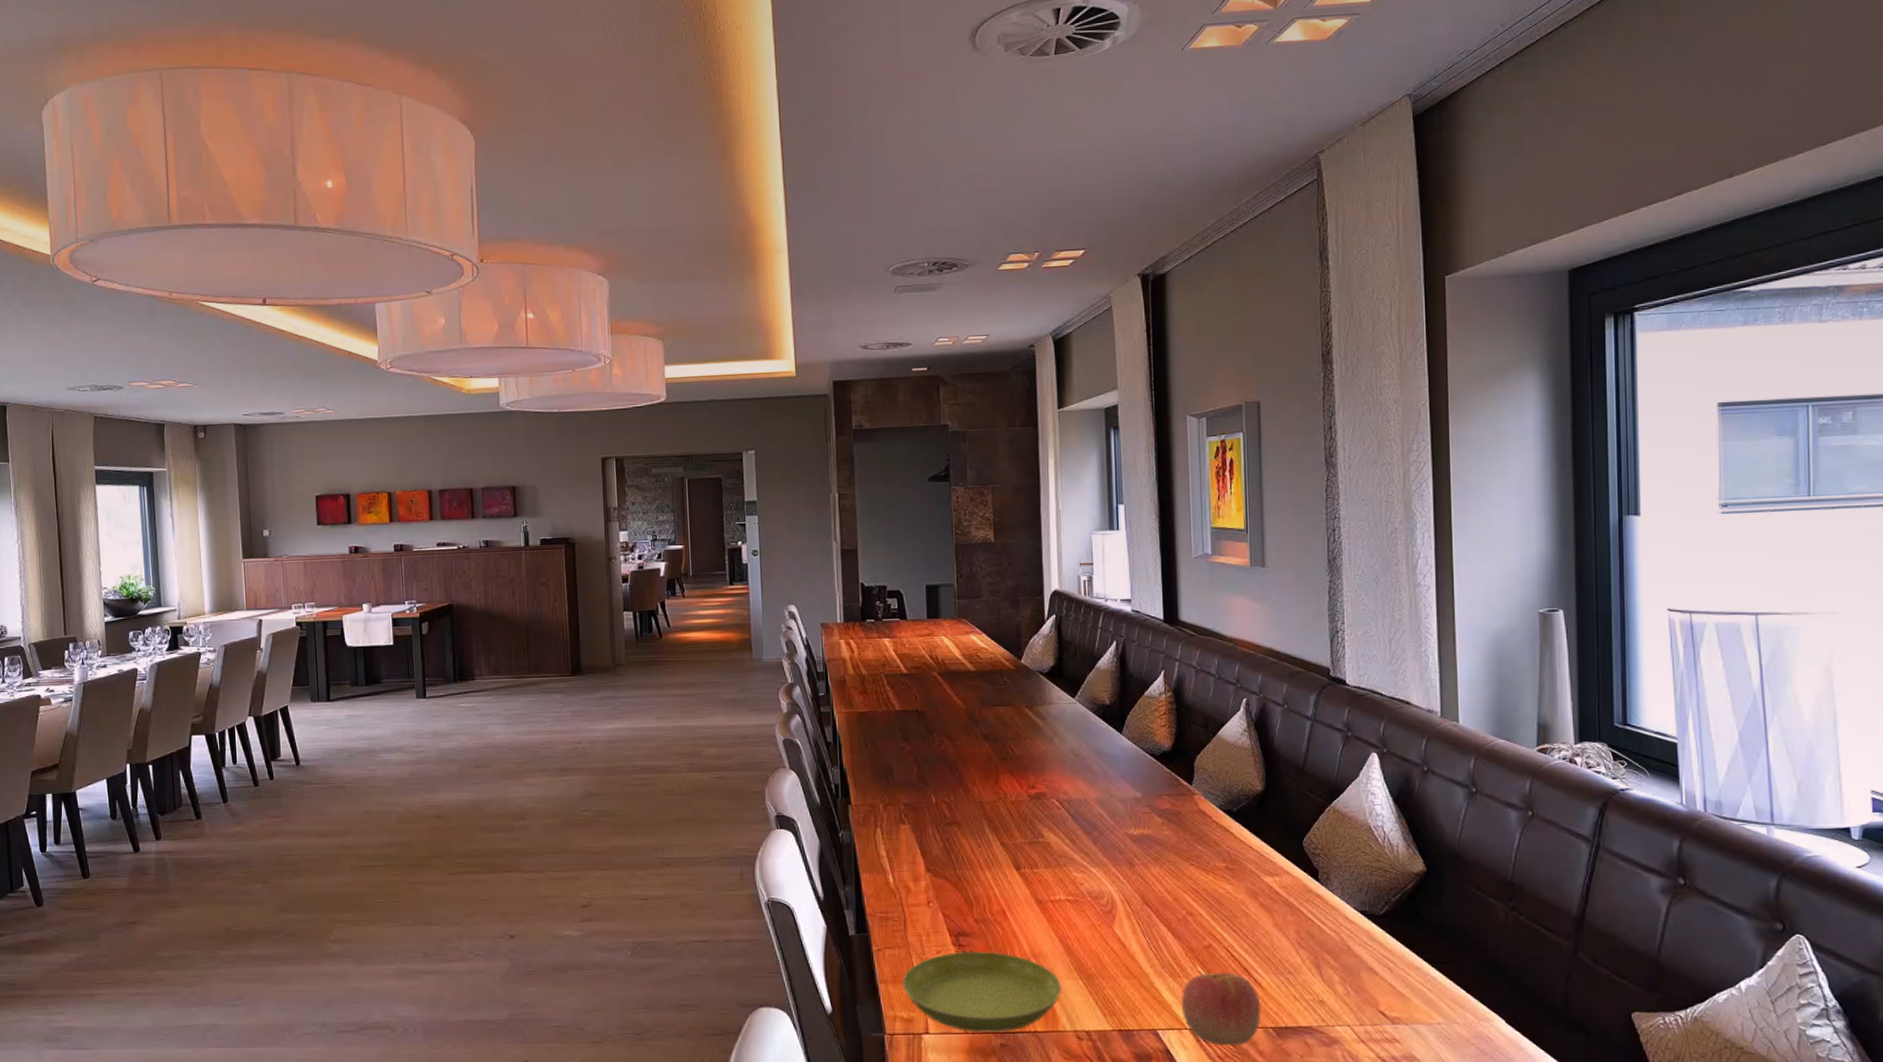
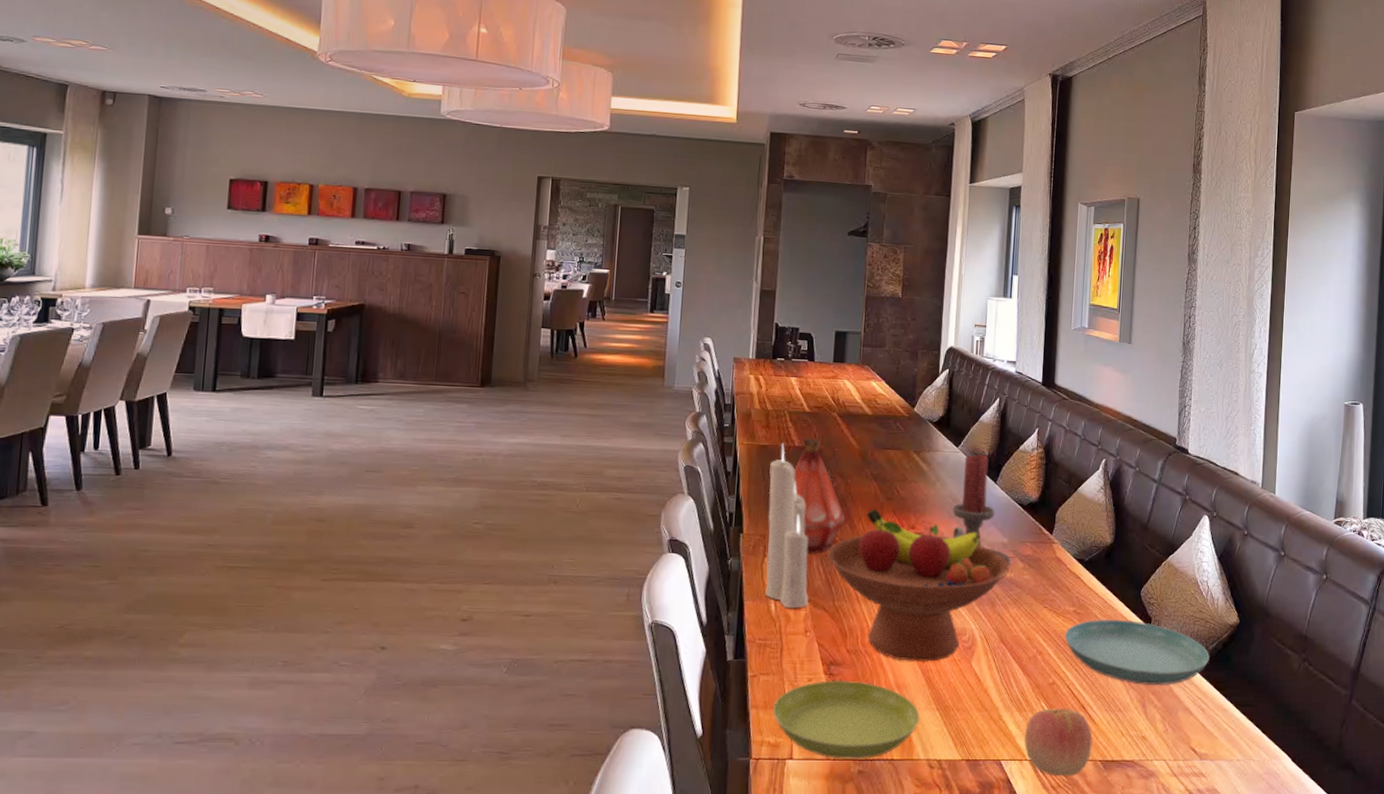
candle: none [872,708,928,879] -> present [765,443,809,609]
bottle: none [898,700,958,820] -> present [793,438,845,553]
fruit bowl: none [941,770,1147,929] -> present [826,508,1010,662]
candle holder: none [1074,703,1148,823] -> present [952,454,1012,567]
saucer: none [1217,873,1393,945] -> present [1064,619,1210,686]

